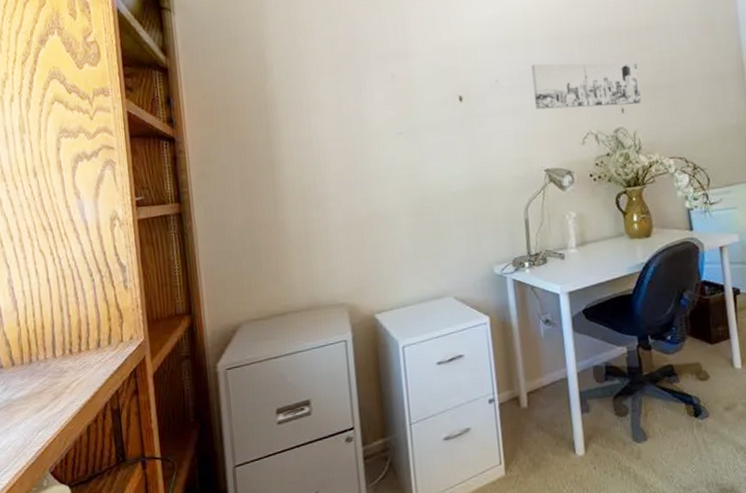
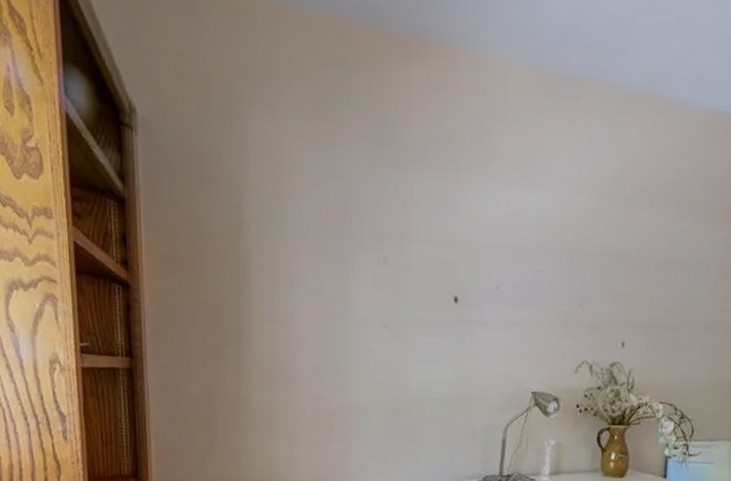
wall art: present [531,63,642,110] -> none [533,276,648,341]

